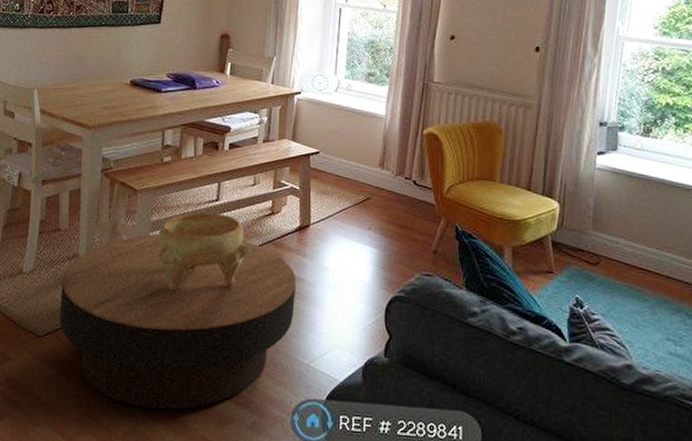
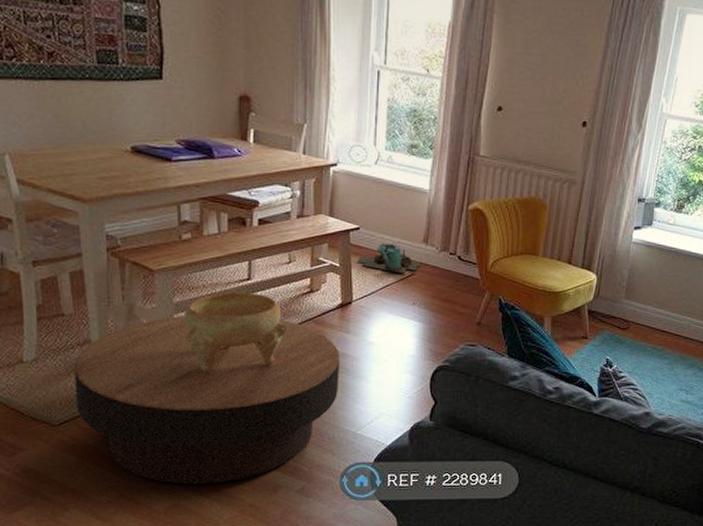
watering can: none [315,166,378,197] -> present [356,242,423,273]

